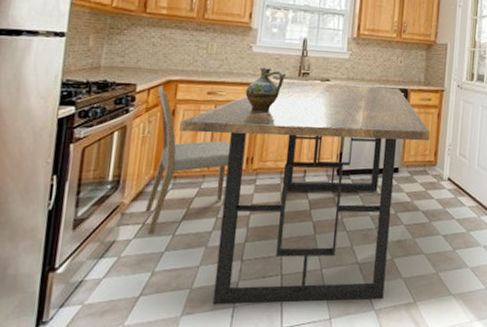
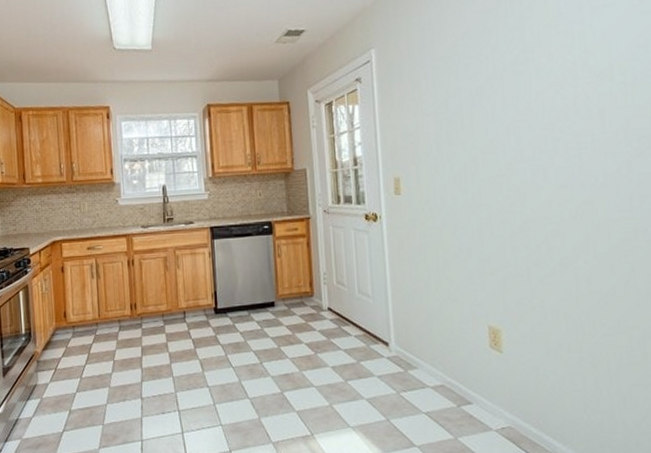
dining chair: present [145,85,231,235] -> none [46,247,116,378]
dining table: present [179,81,430,305] -> none [69,221,302,439]
pitcher: present [245,68,287,111] -> none [119,218,153,260]

